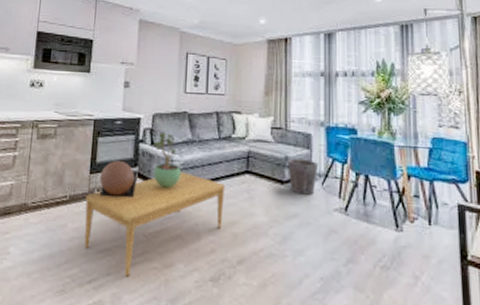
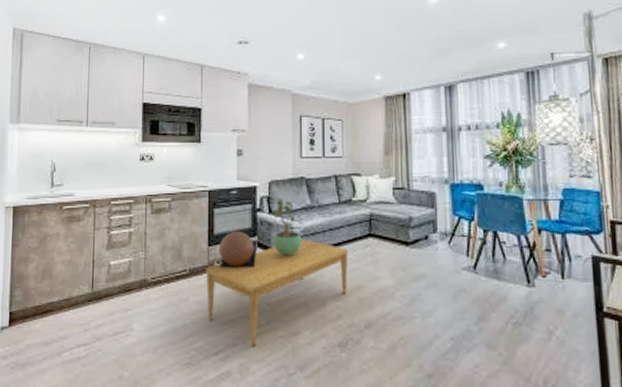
waste bin: present [287,158,318,195] -> none [412,219,444,255]

